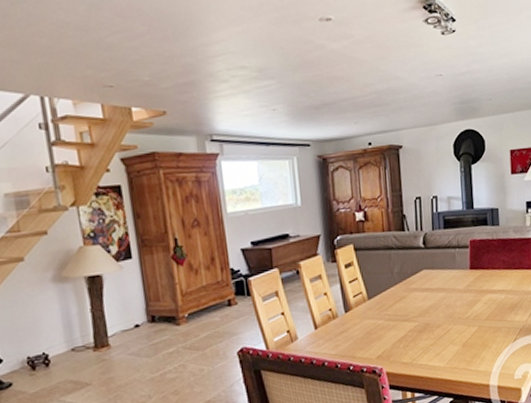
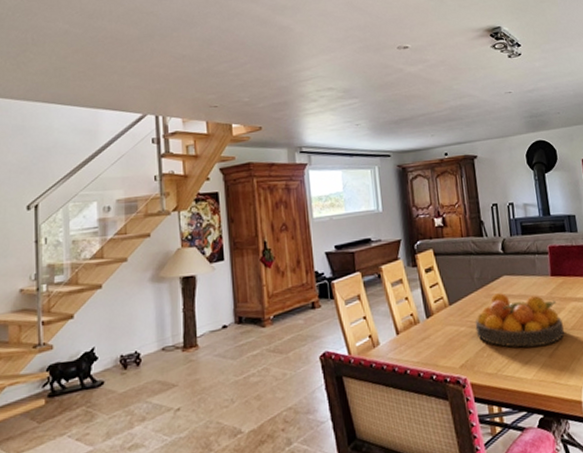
fruit bowl: none [392,286,478,338] -> present [475,293,564,348]

